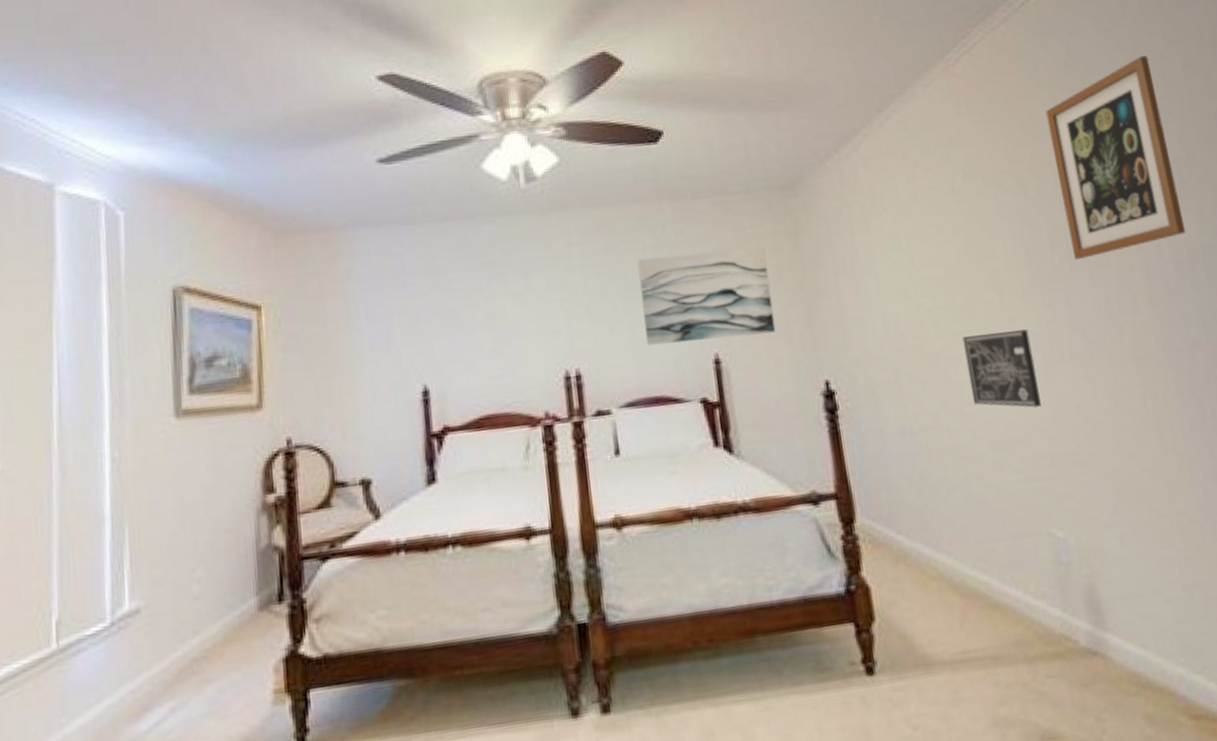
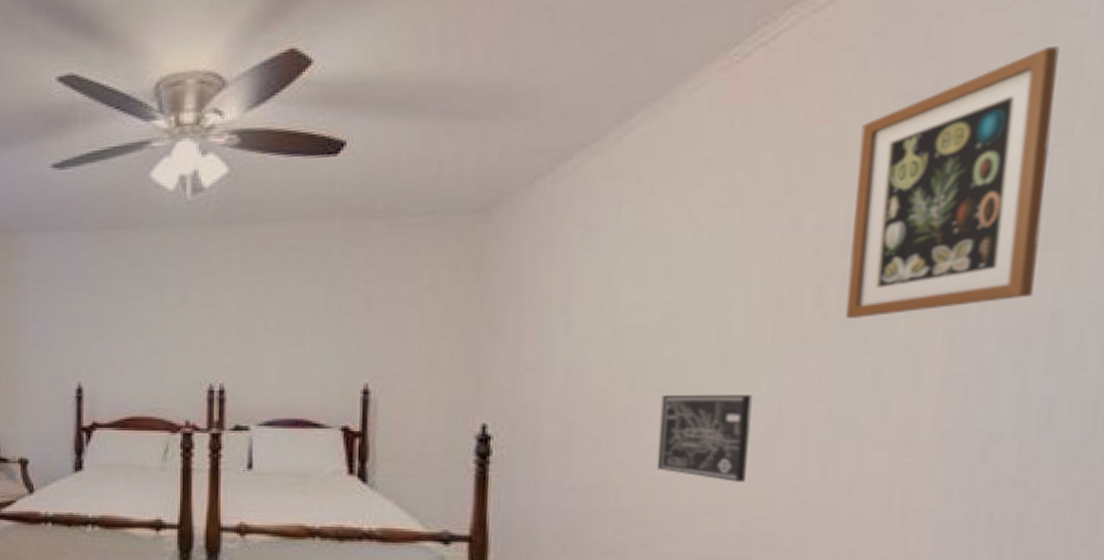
wall art: present [637,247,776,346] -> none [295,277,440,370]

